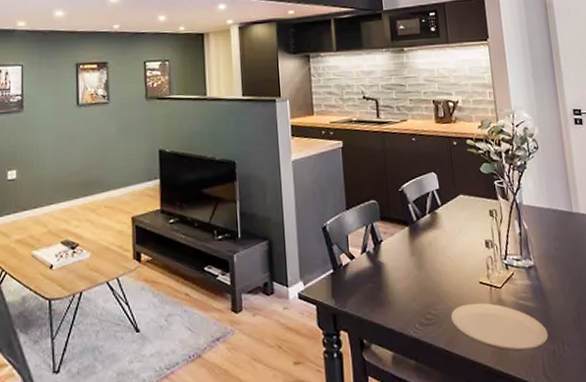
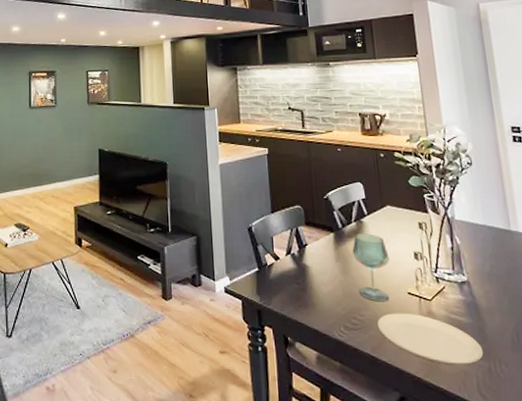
wine glass: none [426,224,462,294] -> present [352,233,390,302]

